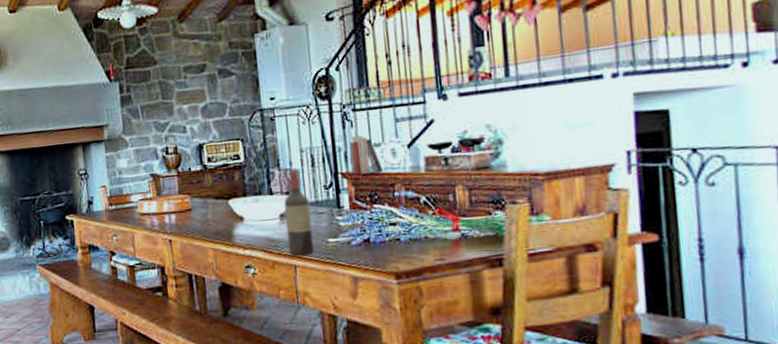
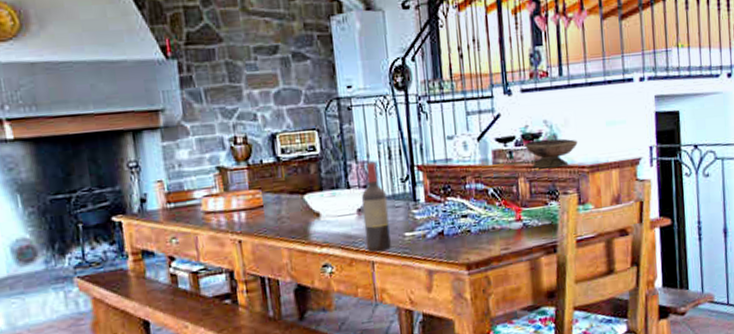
books: present [350,135,383,175] -> none [425,128,455,168]
decorative bowl: none [463,144,529,177] -> present [525,138,578,169]

